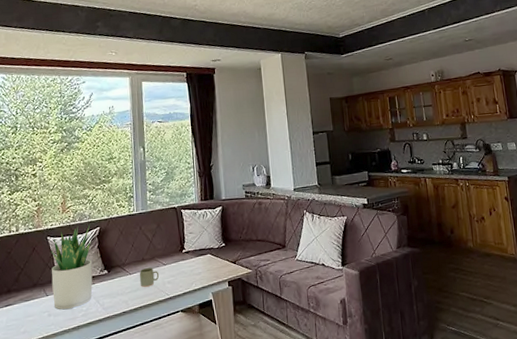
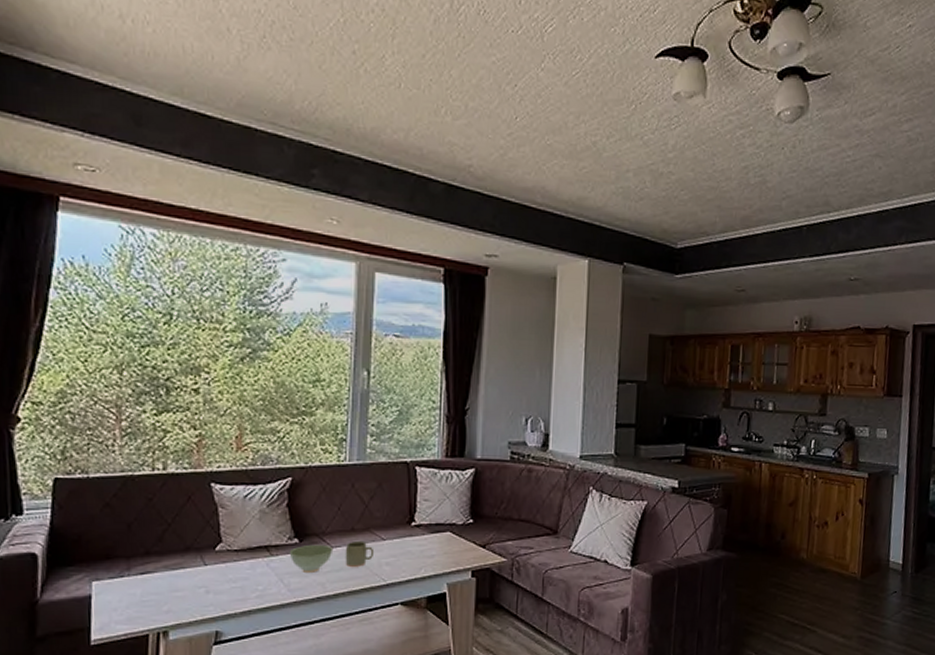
planter: present [51,225,93,310] -> none [213,472,278,587]
bowl: none [101,273,132,295] -> present [289,544,334,574]

